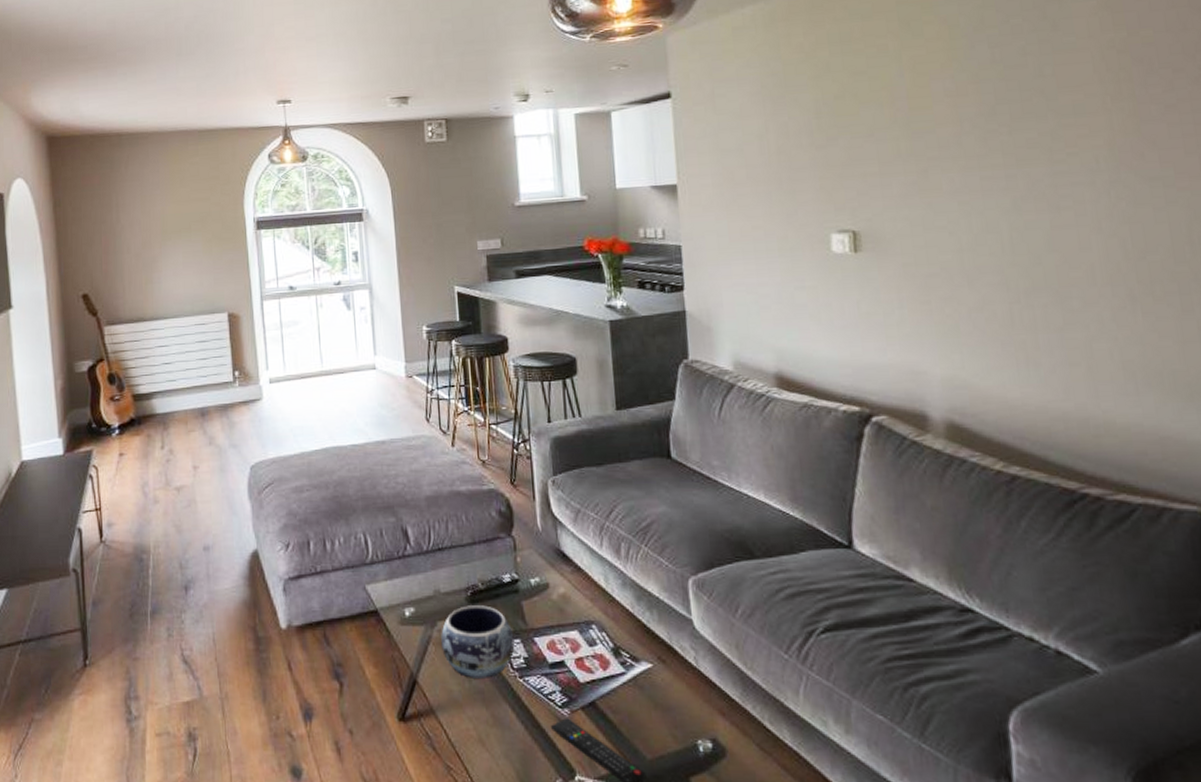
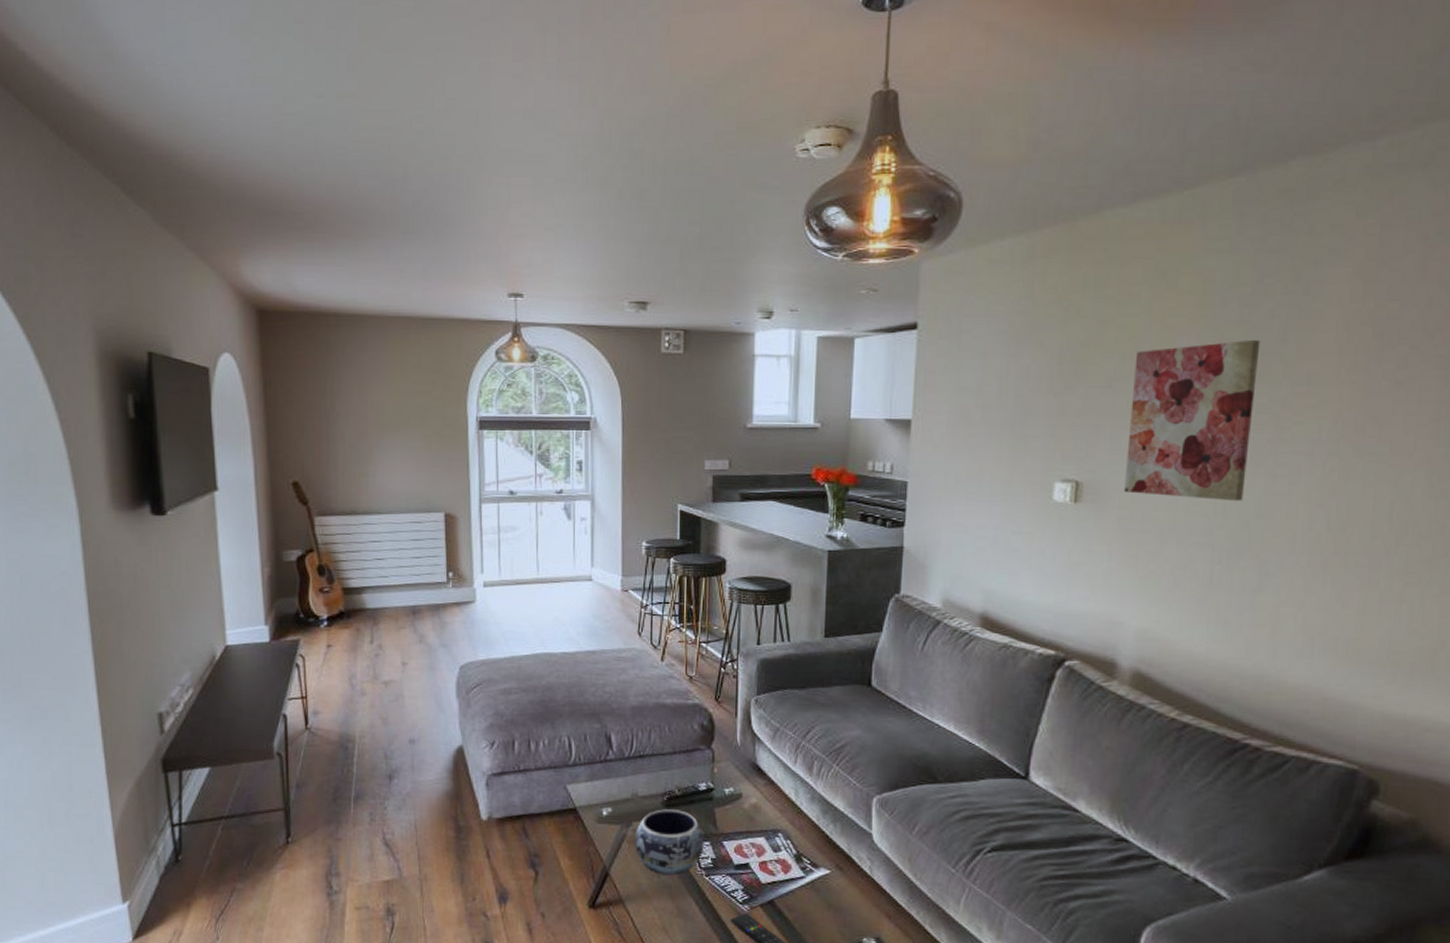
wall art: none [893,77,1030,239] -> present [1123,339,1261,502]

